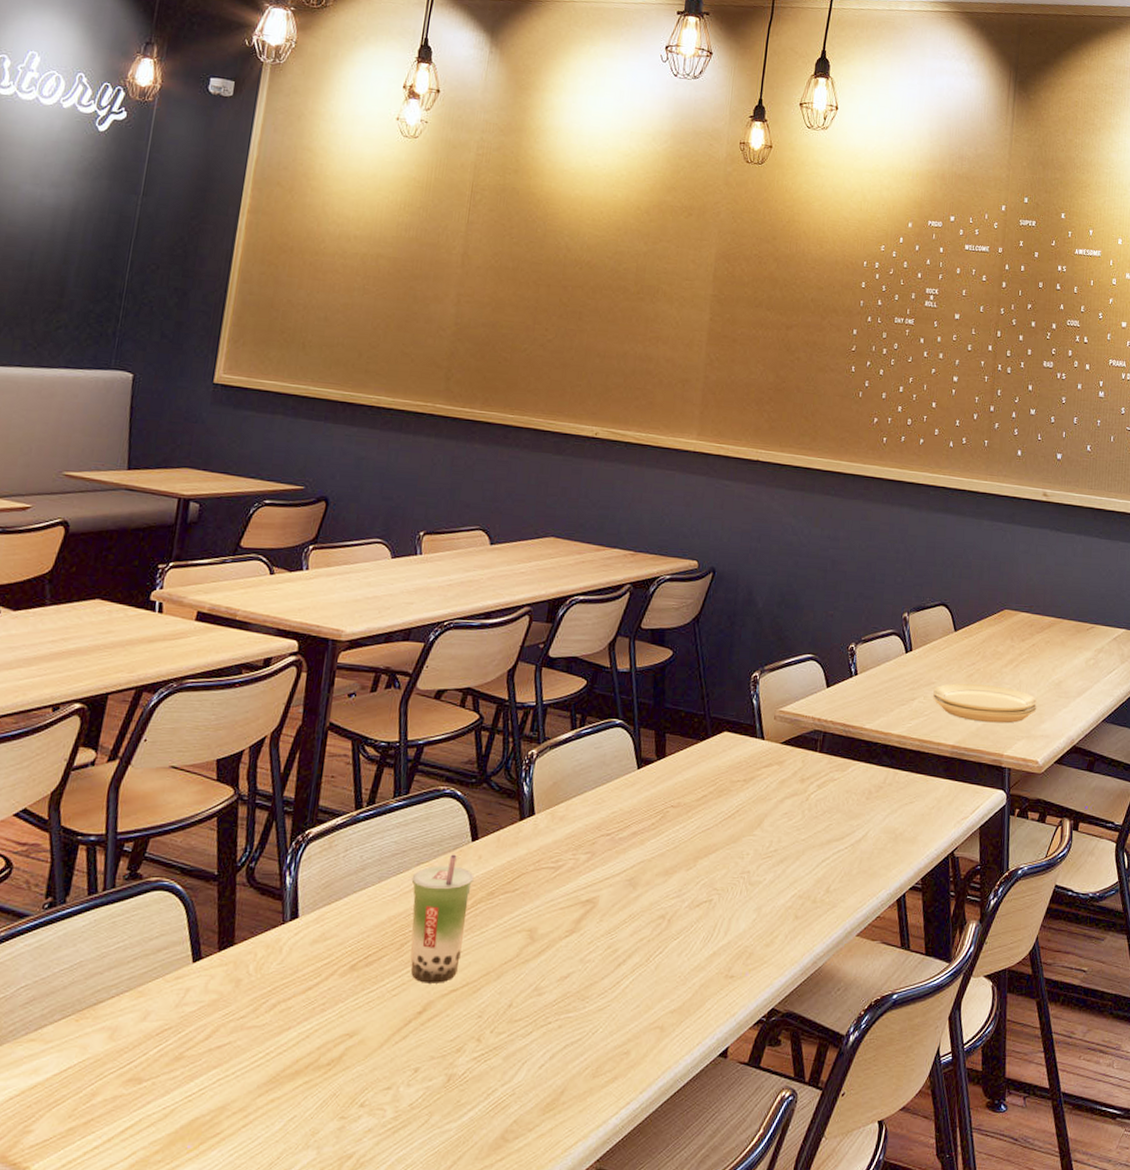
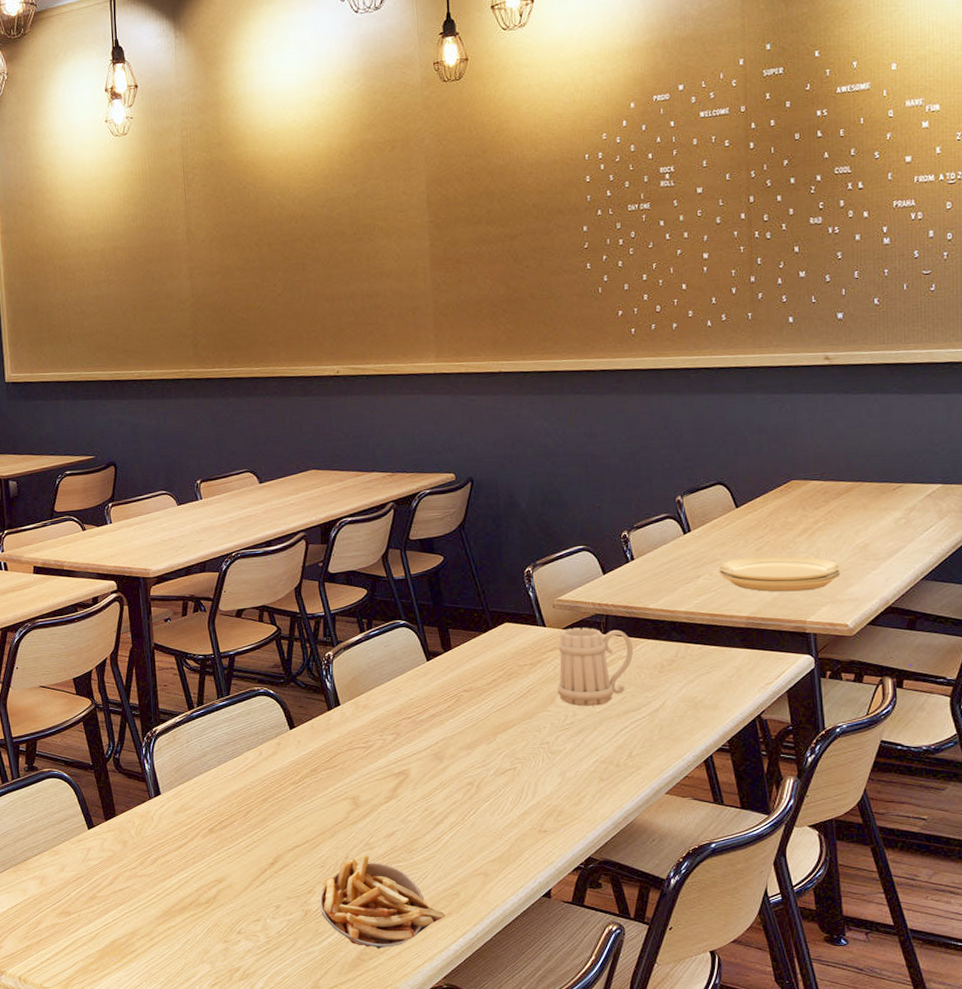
beverage cup: present [410,854,474,983] -> none [245,740,297,841]
french fries: none [467,1002,610,1124] -> present [319,855,445,948]
beer mug: none [766,743,846,832] -> present [558,627,634,706]

